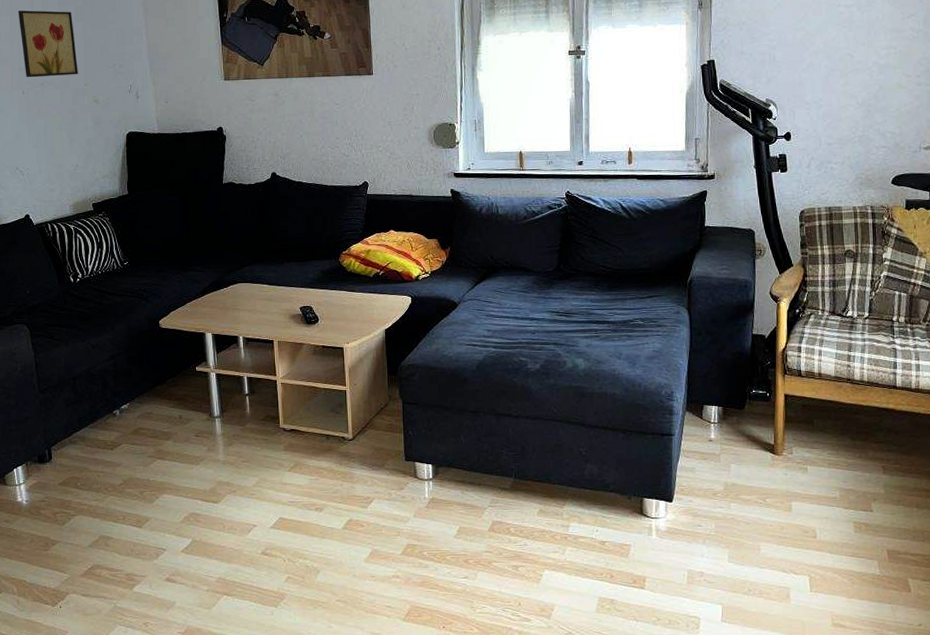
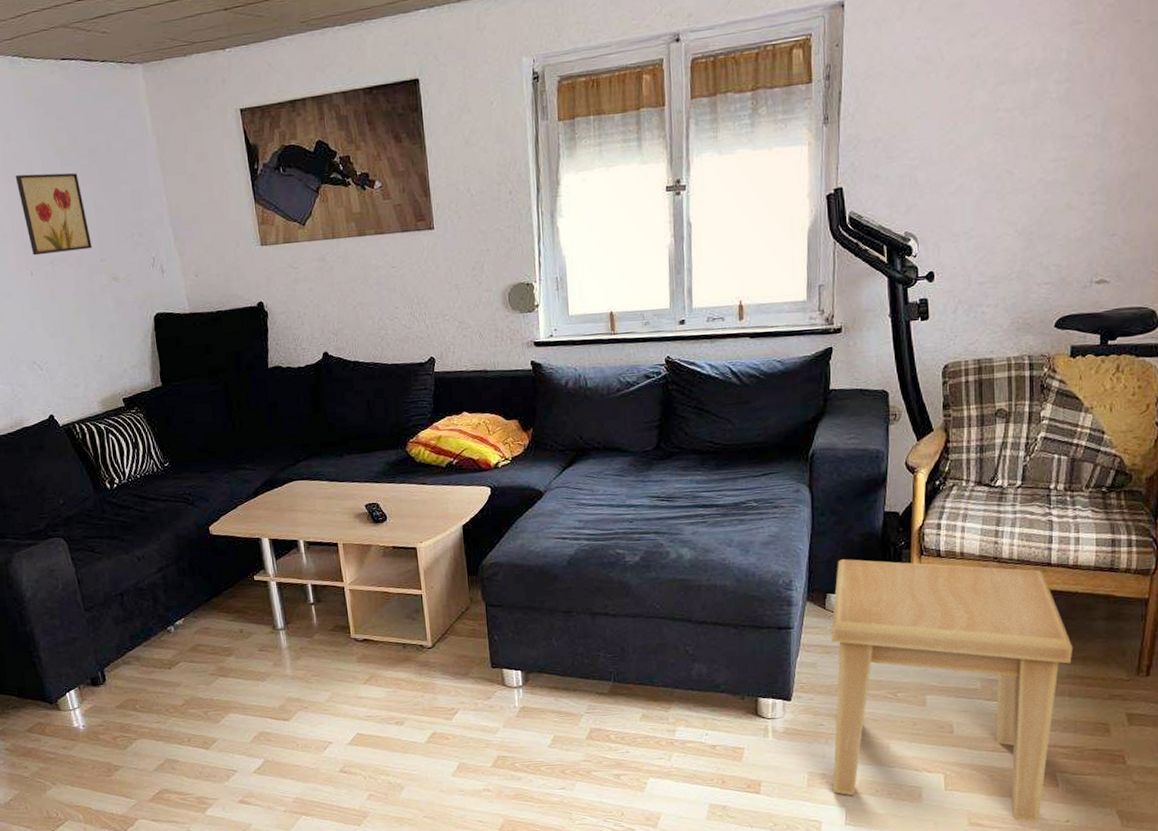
side table: none [707,375,919,626] -> present [831,559,1073,823]

